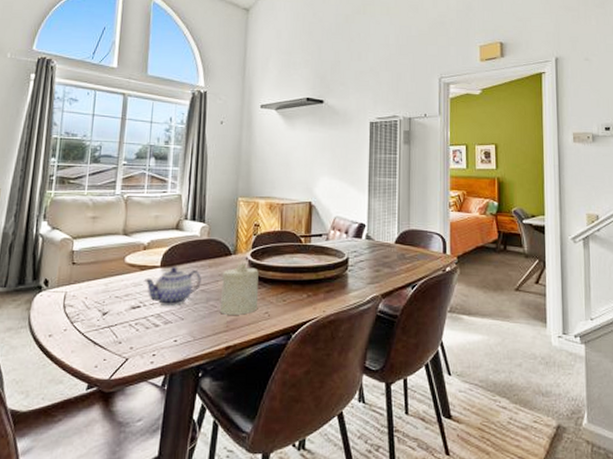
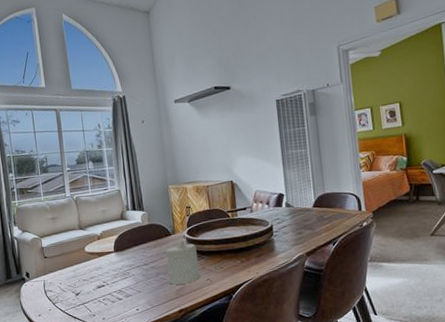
teapot: present [143,266,201,307] -> none [103,250,150,284]

